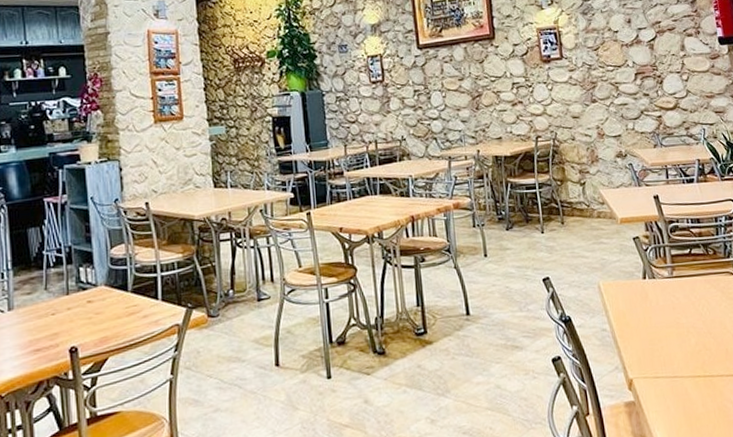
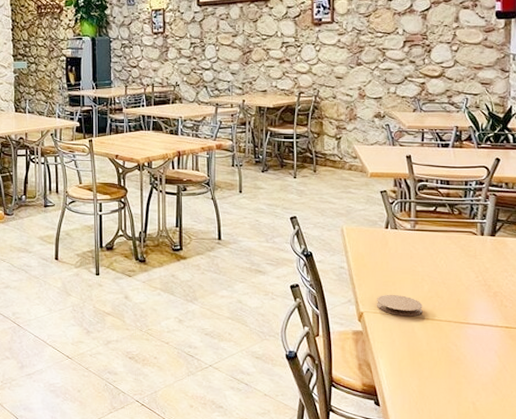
coaster: none [645,353,693,378] -> present [377,294,423,317]

